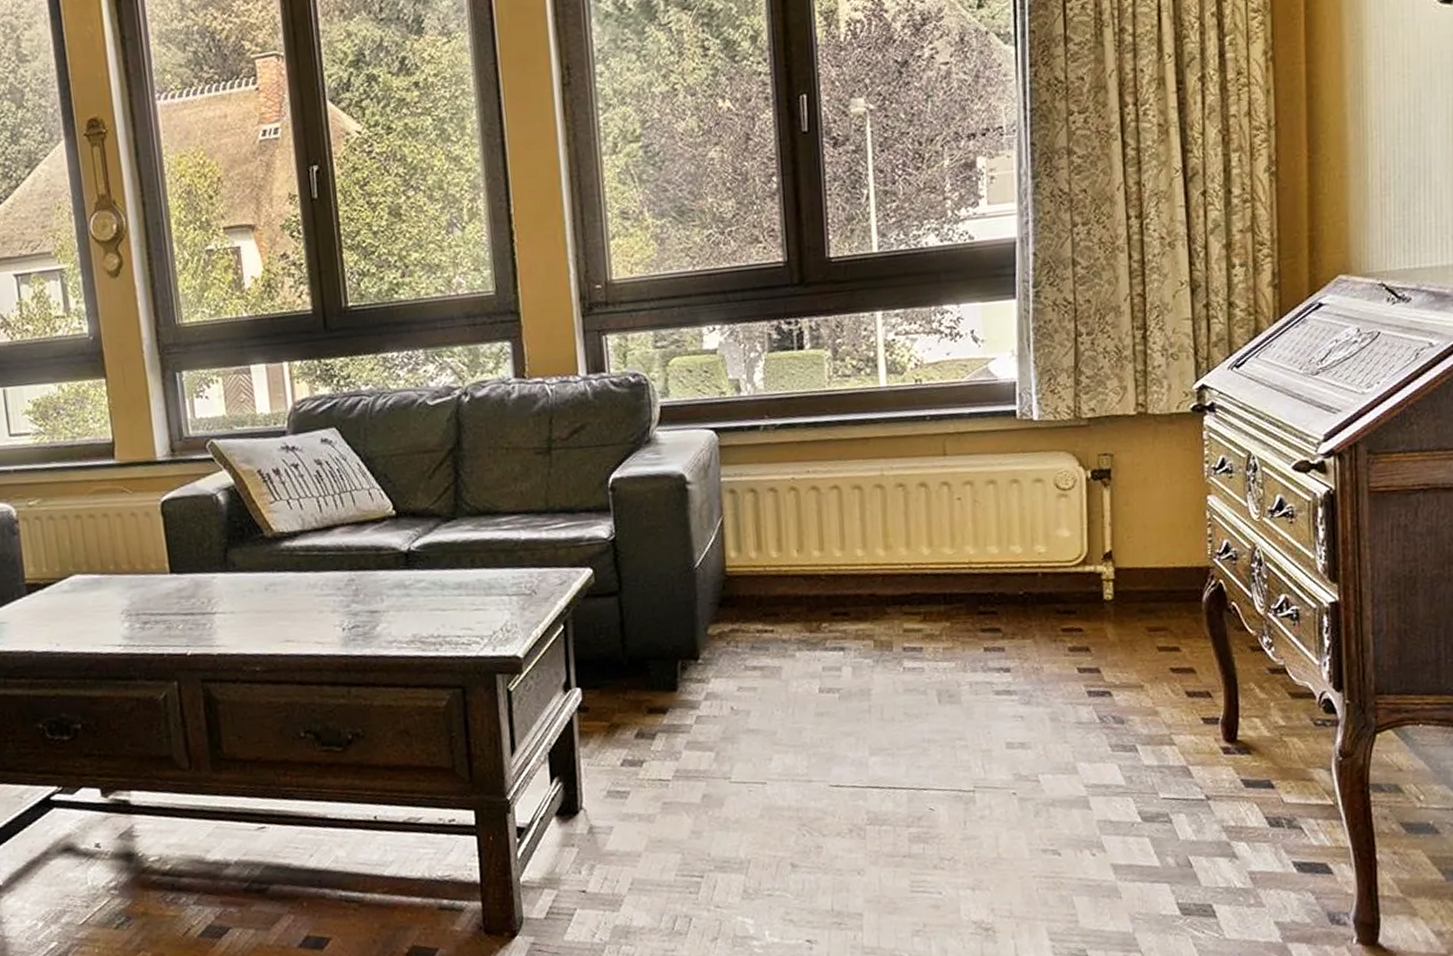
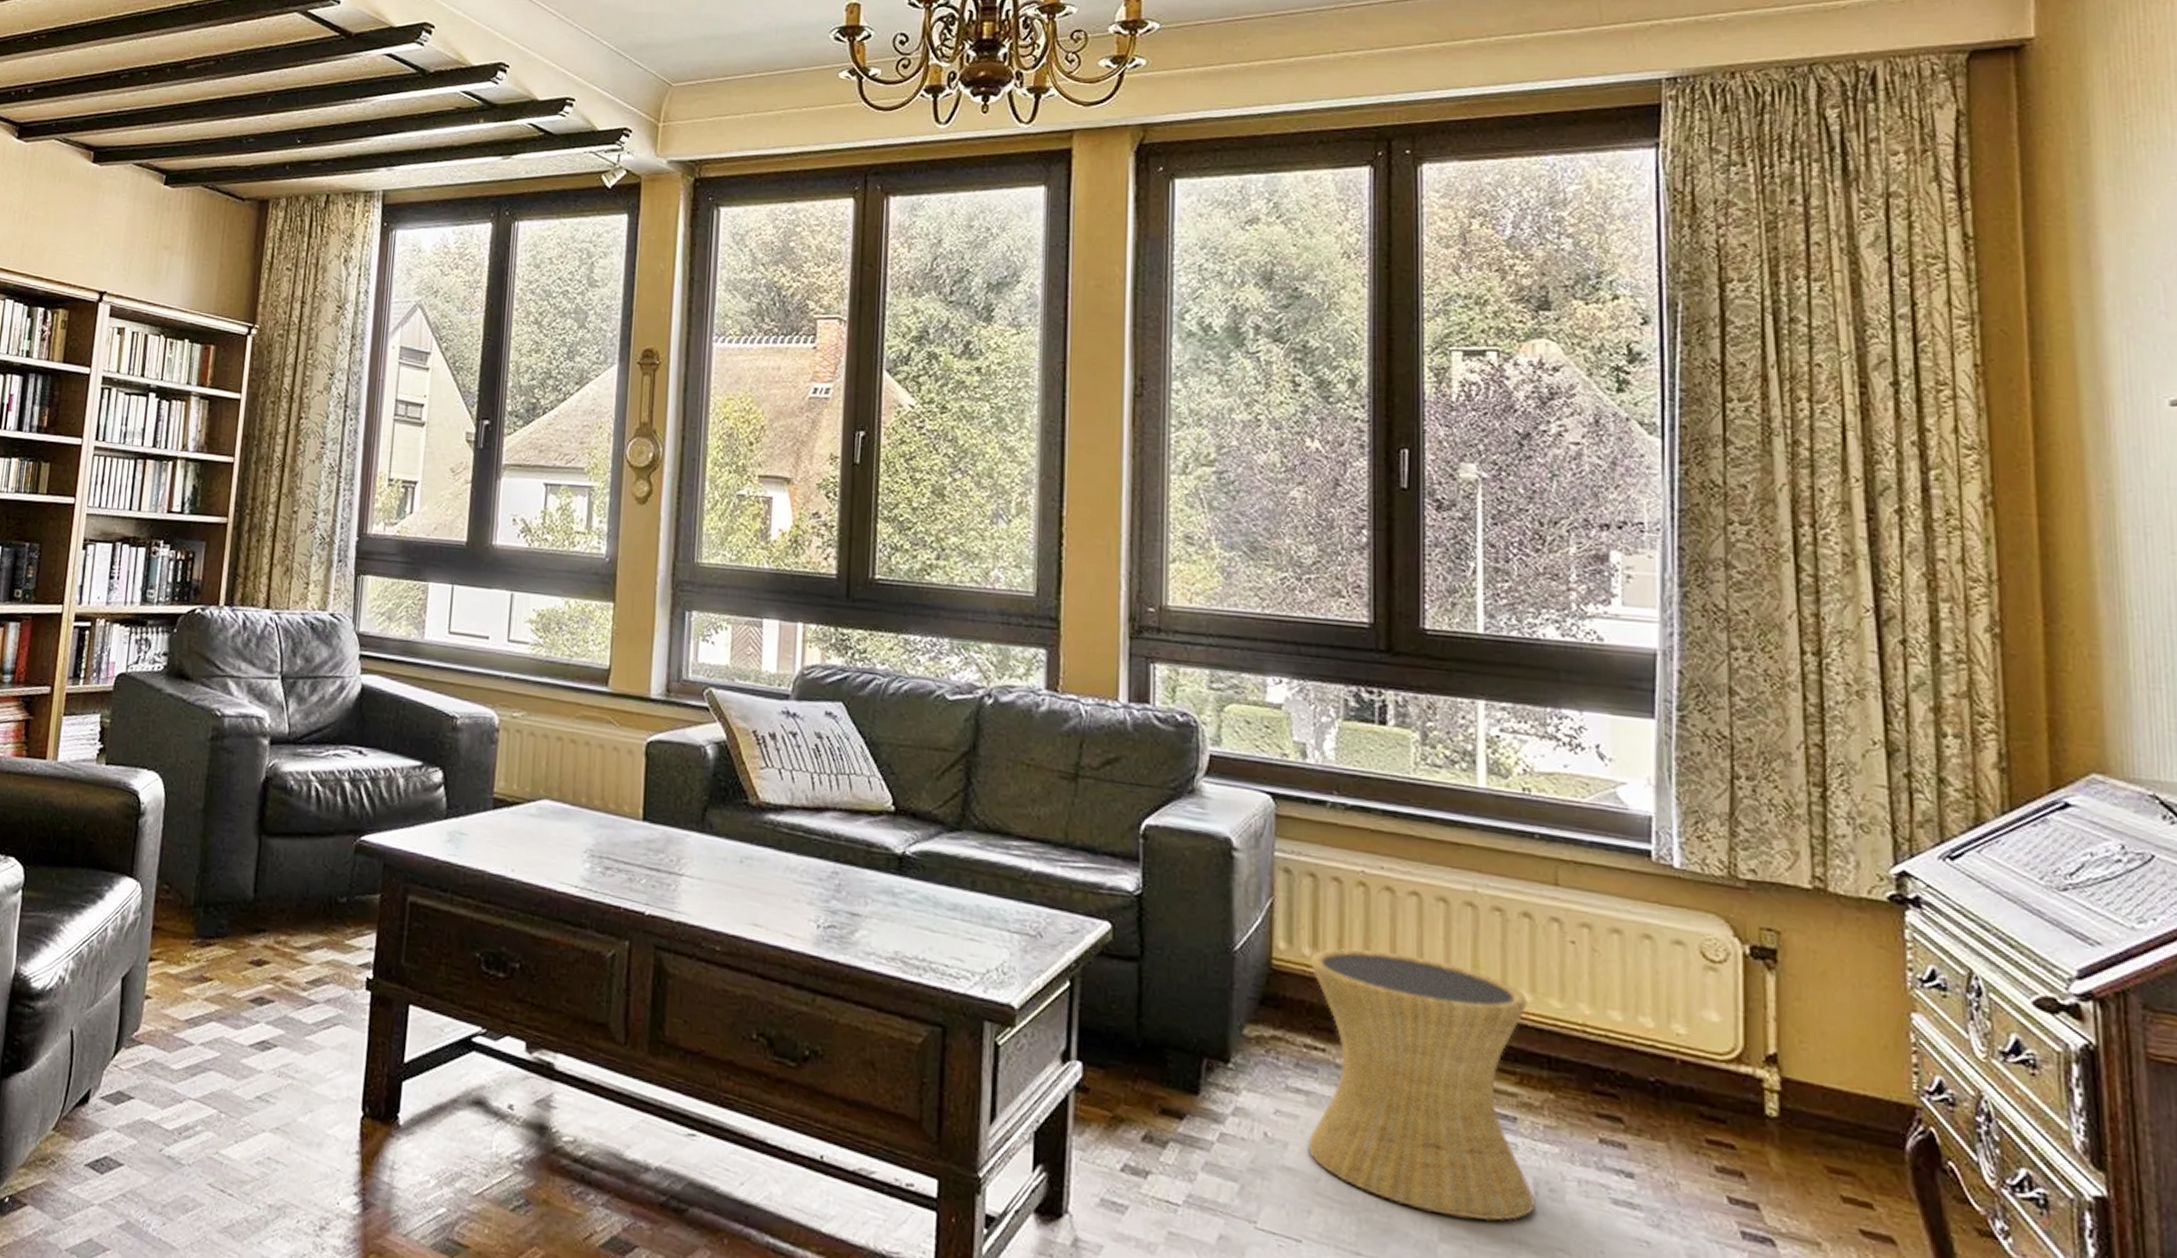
side table: none [756,538,939,736] -> present [1308,948,1535,1222]

